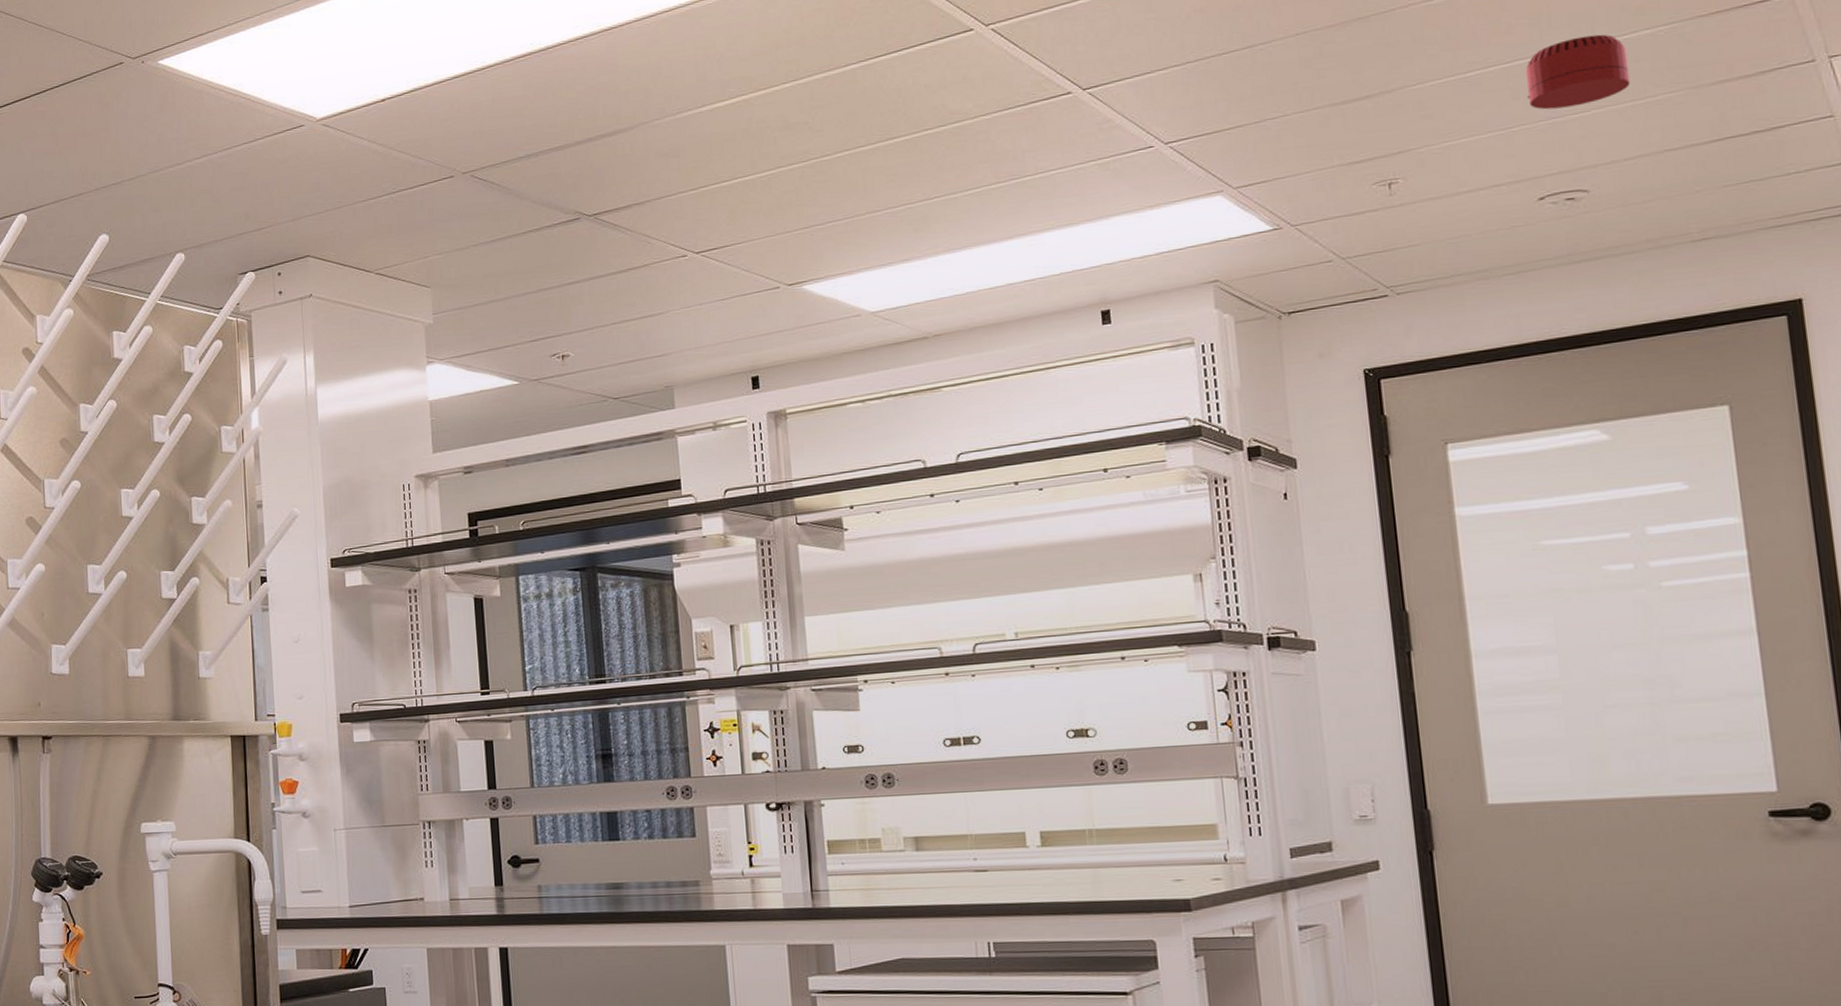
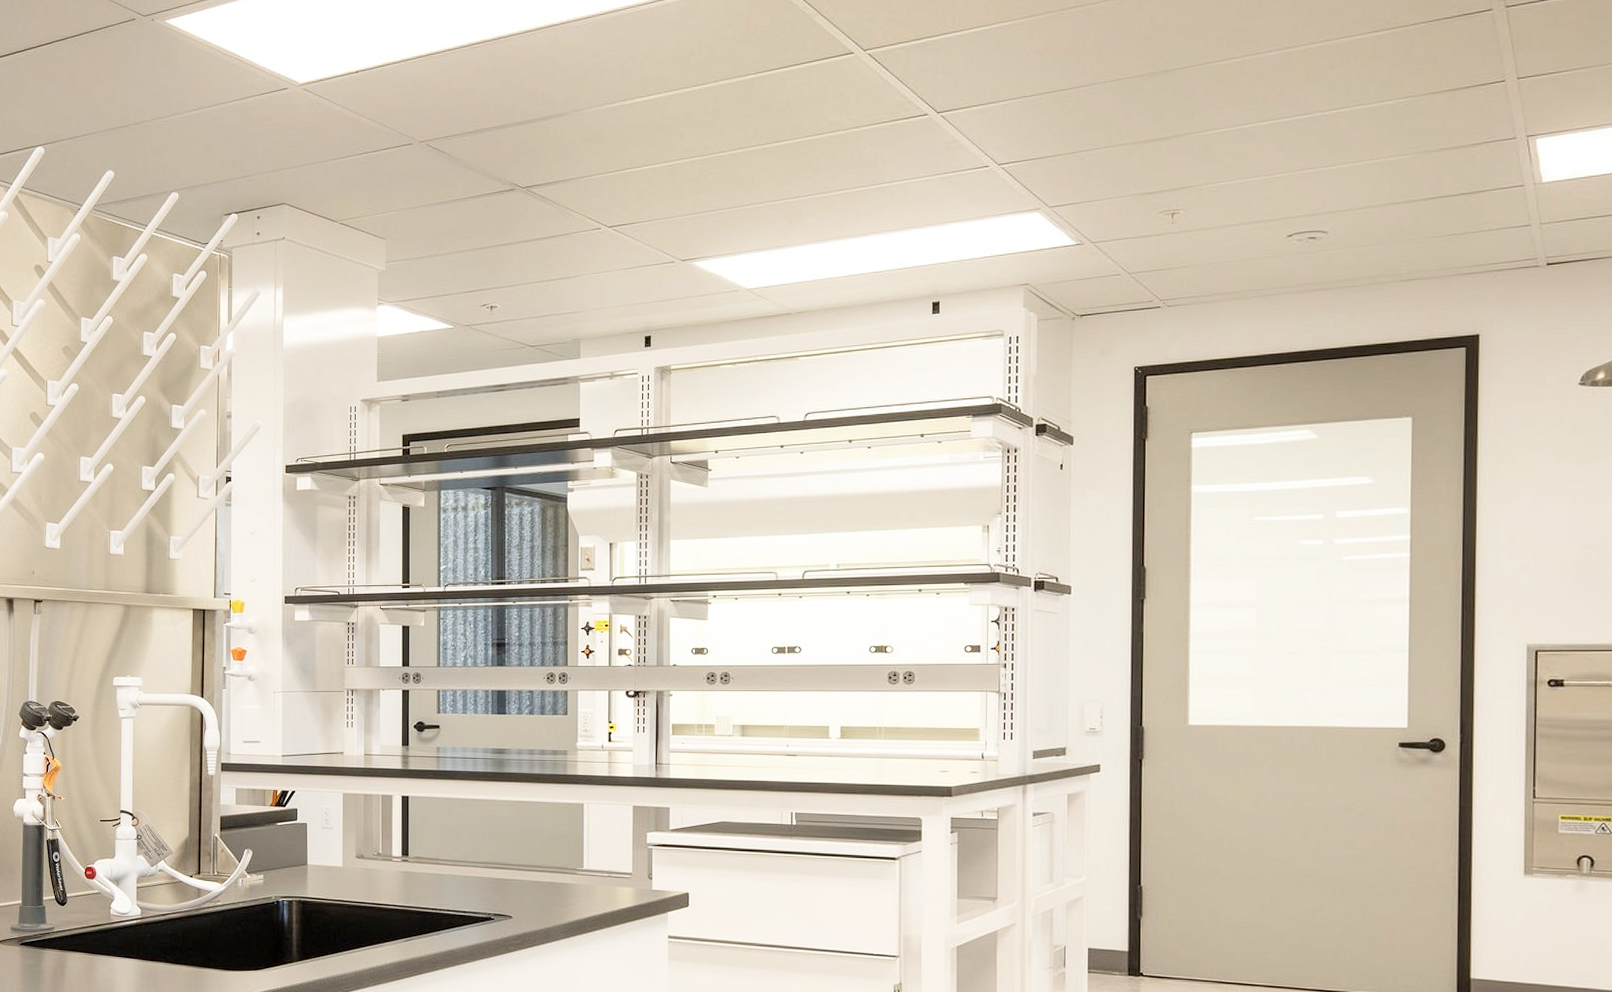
smoke detector: present [1525,34,1630,110] -> none [1290,101,1372,162]

